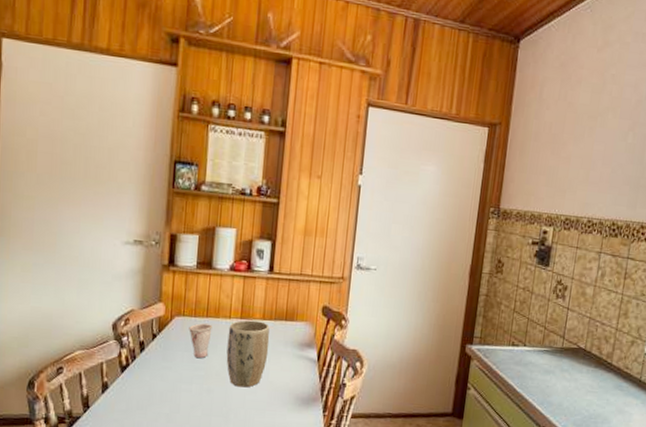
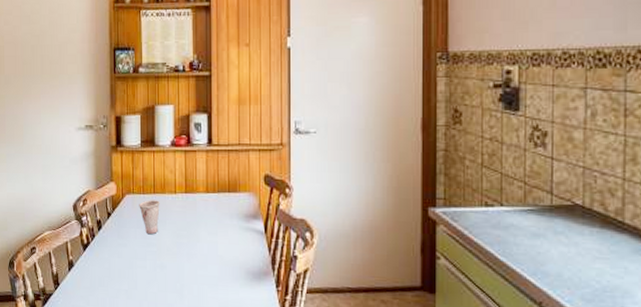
plant pot: present [226,320,270,388] -> none [175,194,215,263]

